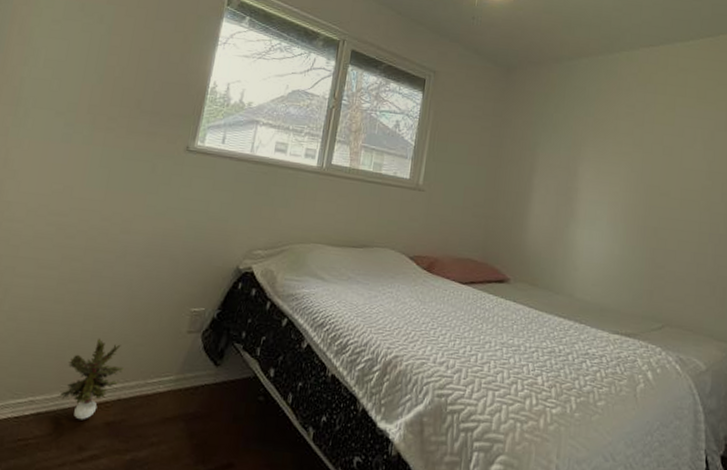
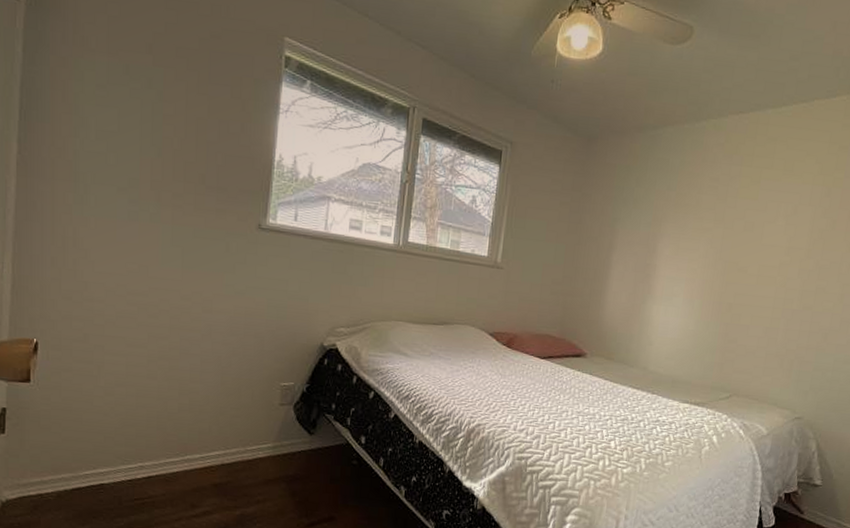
potted plant: present [59,338,125,420] -> none [166,410,224,482]

